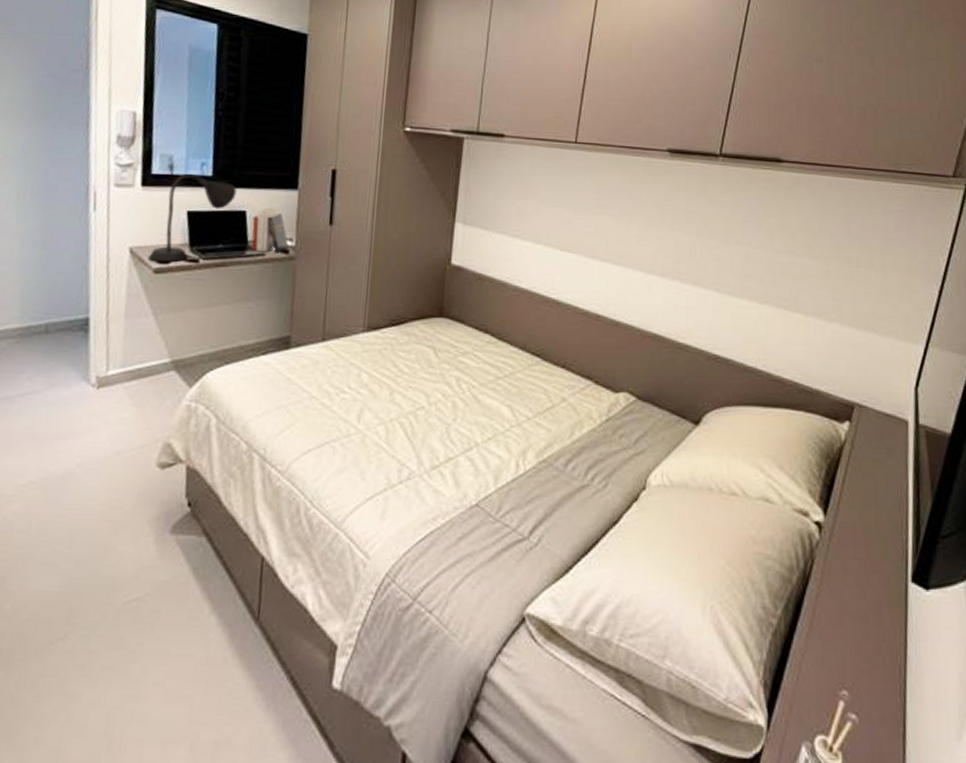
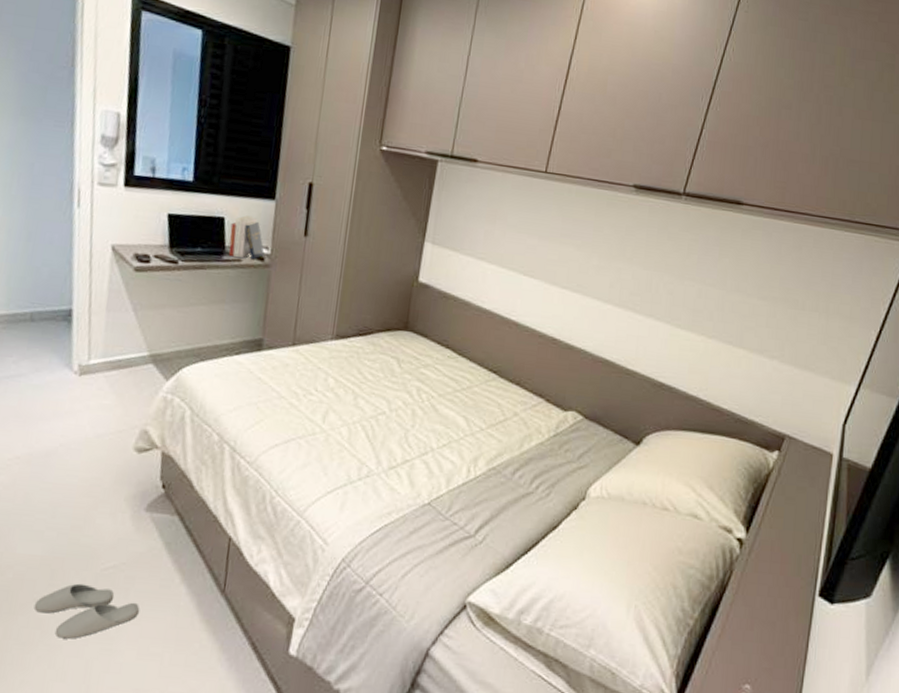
slippers: none [50,620,166,686] -> present [34,583,139,639]
desk lamp: present [148,173,237,263] -> none [129,177,216,262]

